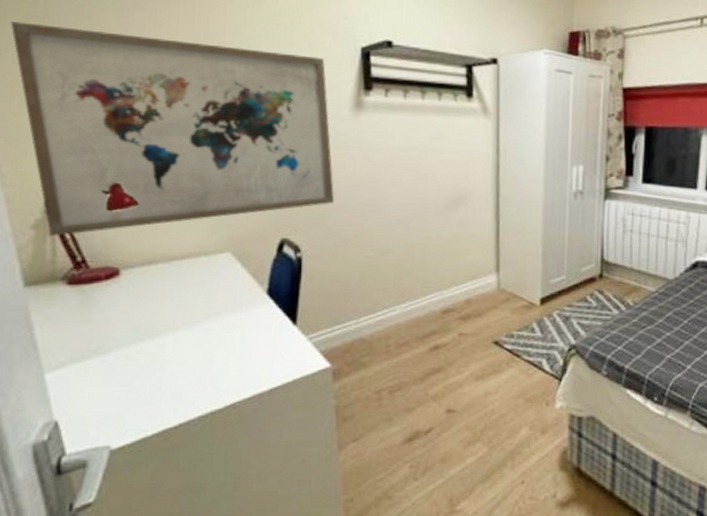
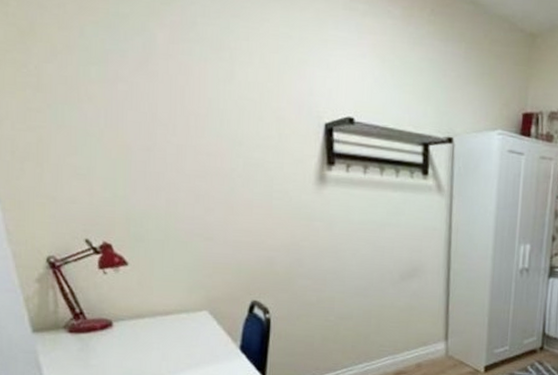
wall art: present [10,21,335,236] -> none [8,90,300,290]

